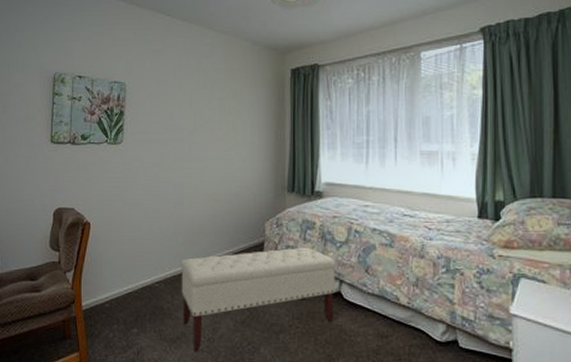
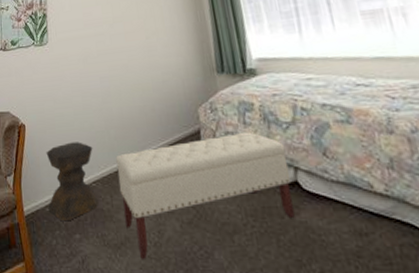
stool: none [108,244,159,316] -> present [46,142,99,220]

